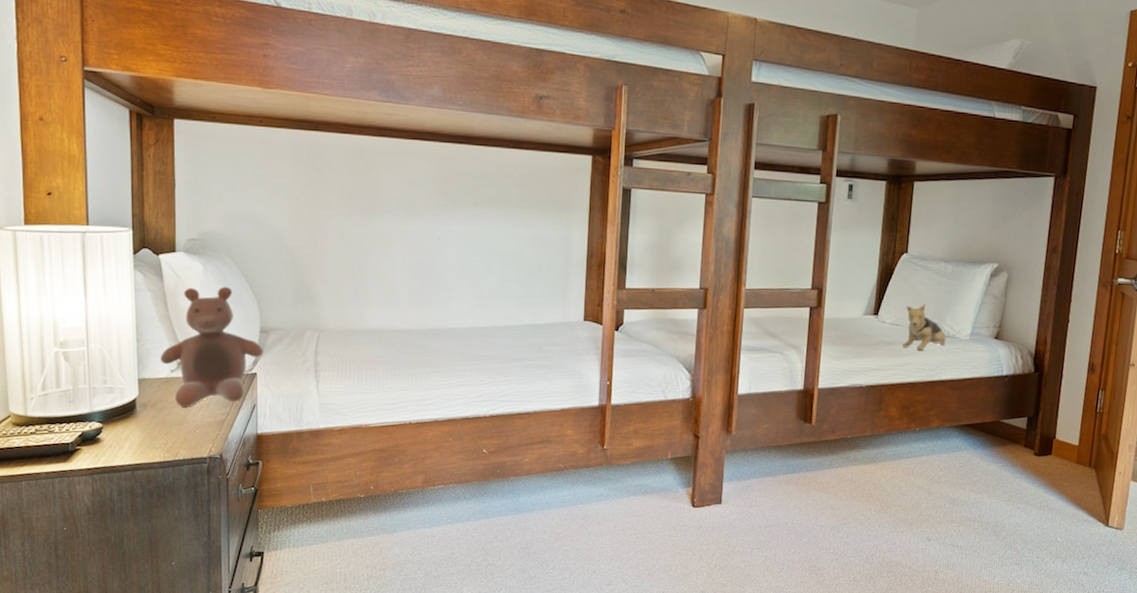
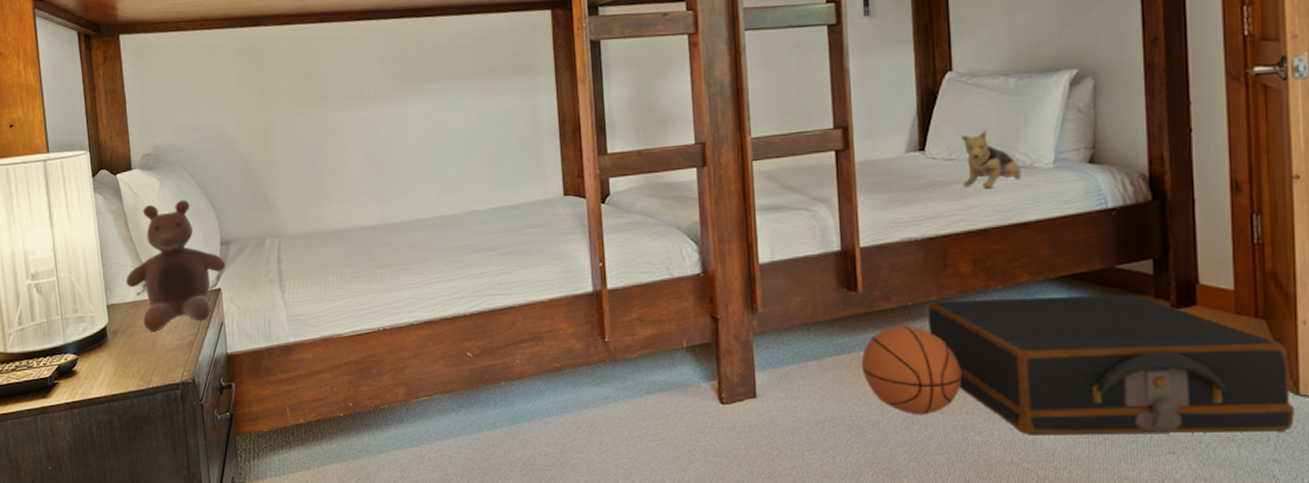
basketball: none [806,454,880,526] -> present [861,326,962,415]
suitcase: none [861,437,1106,552] -> present [928,294,1295,436]

